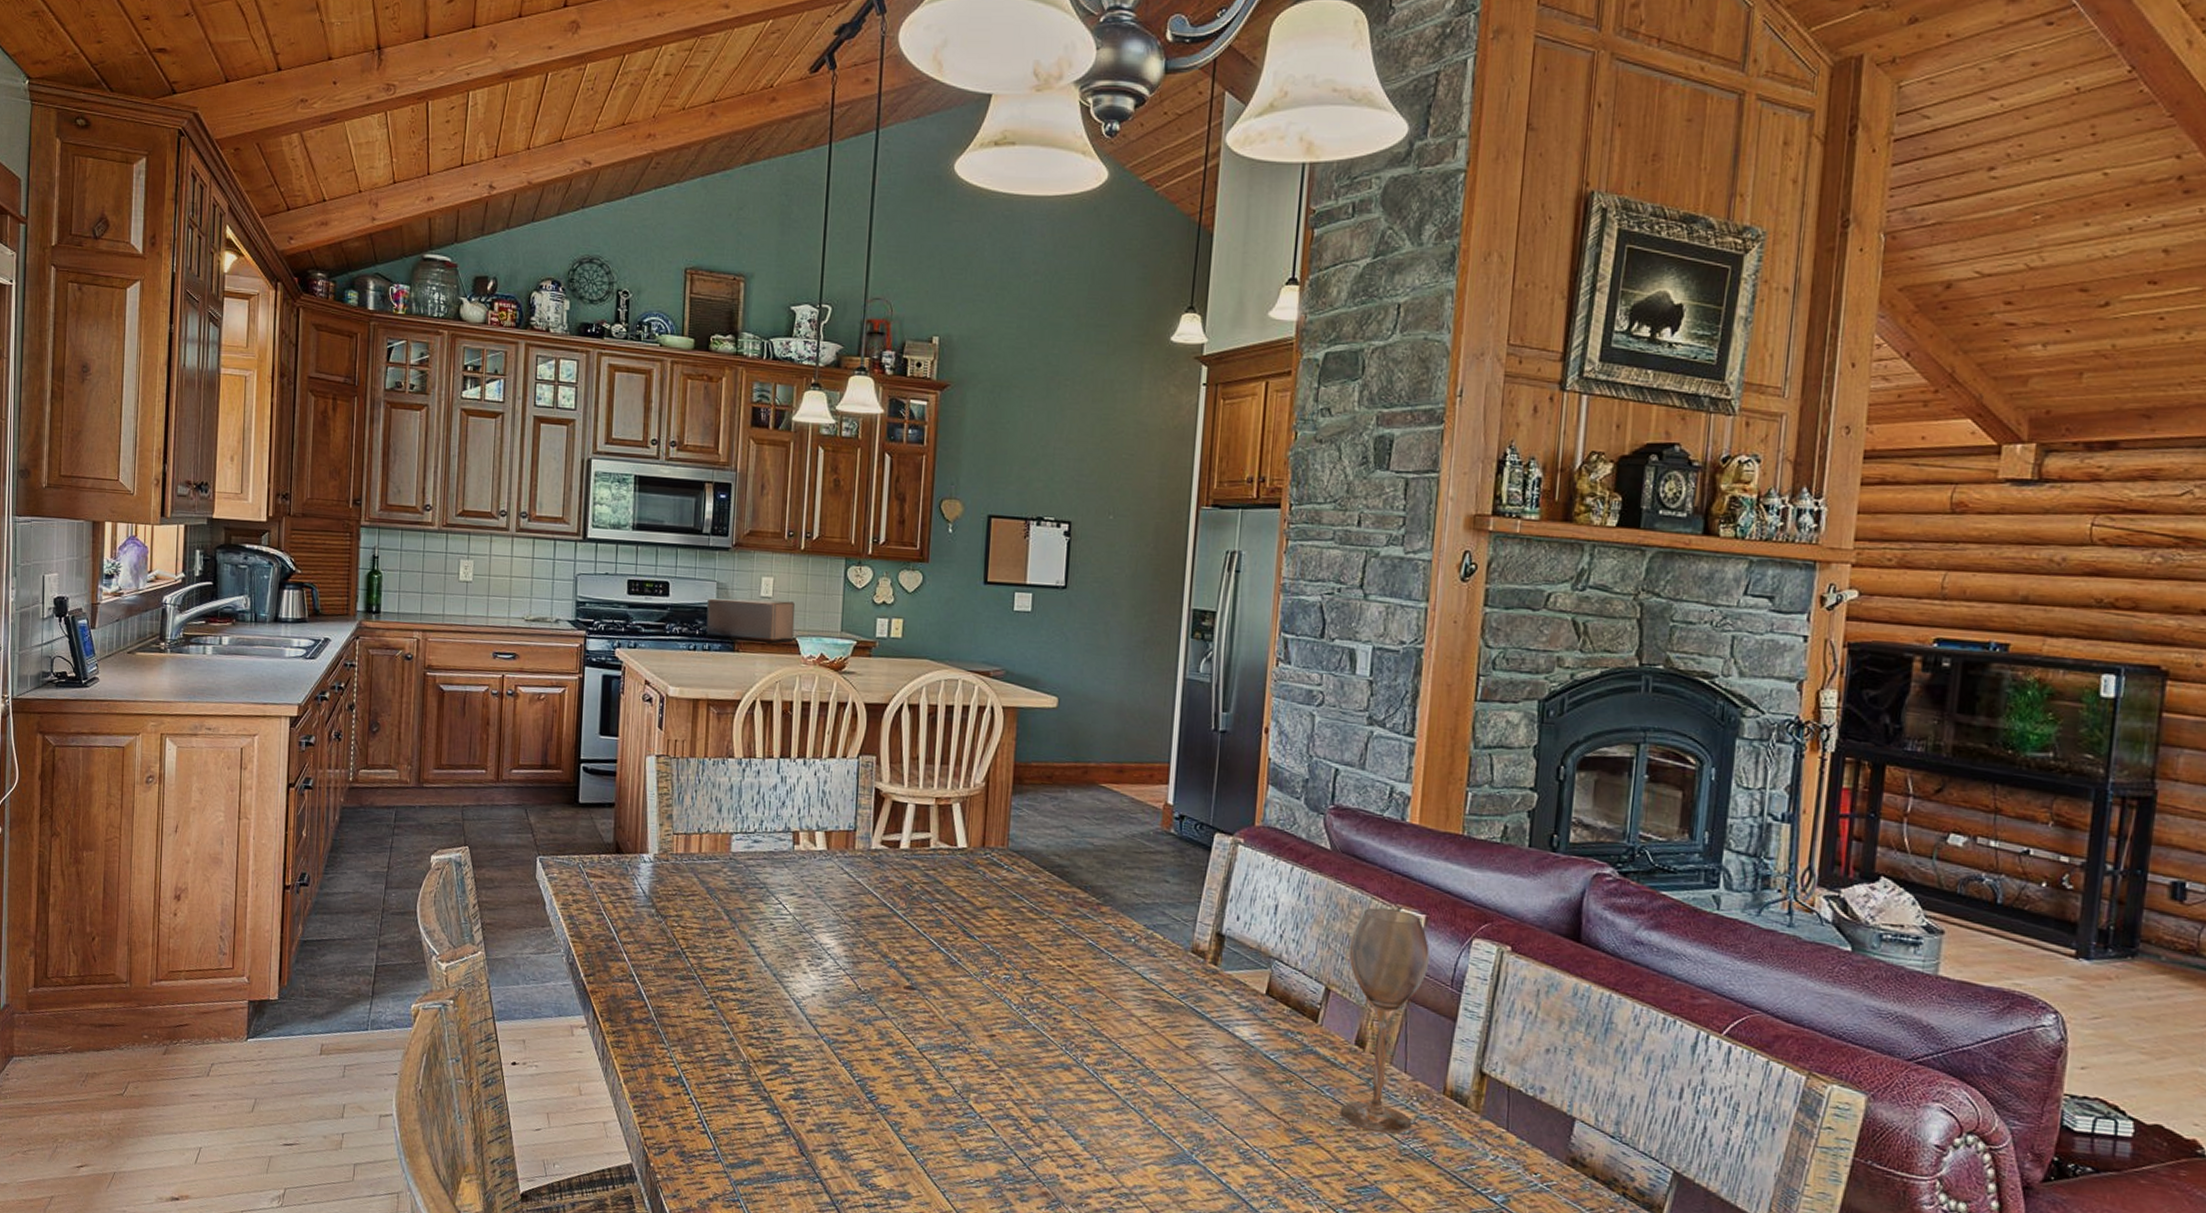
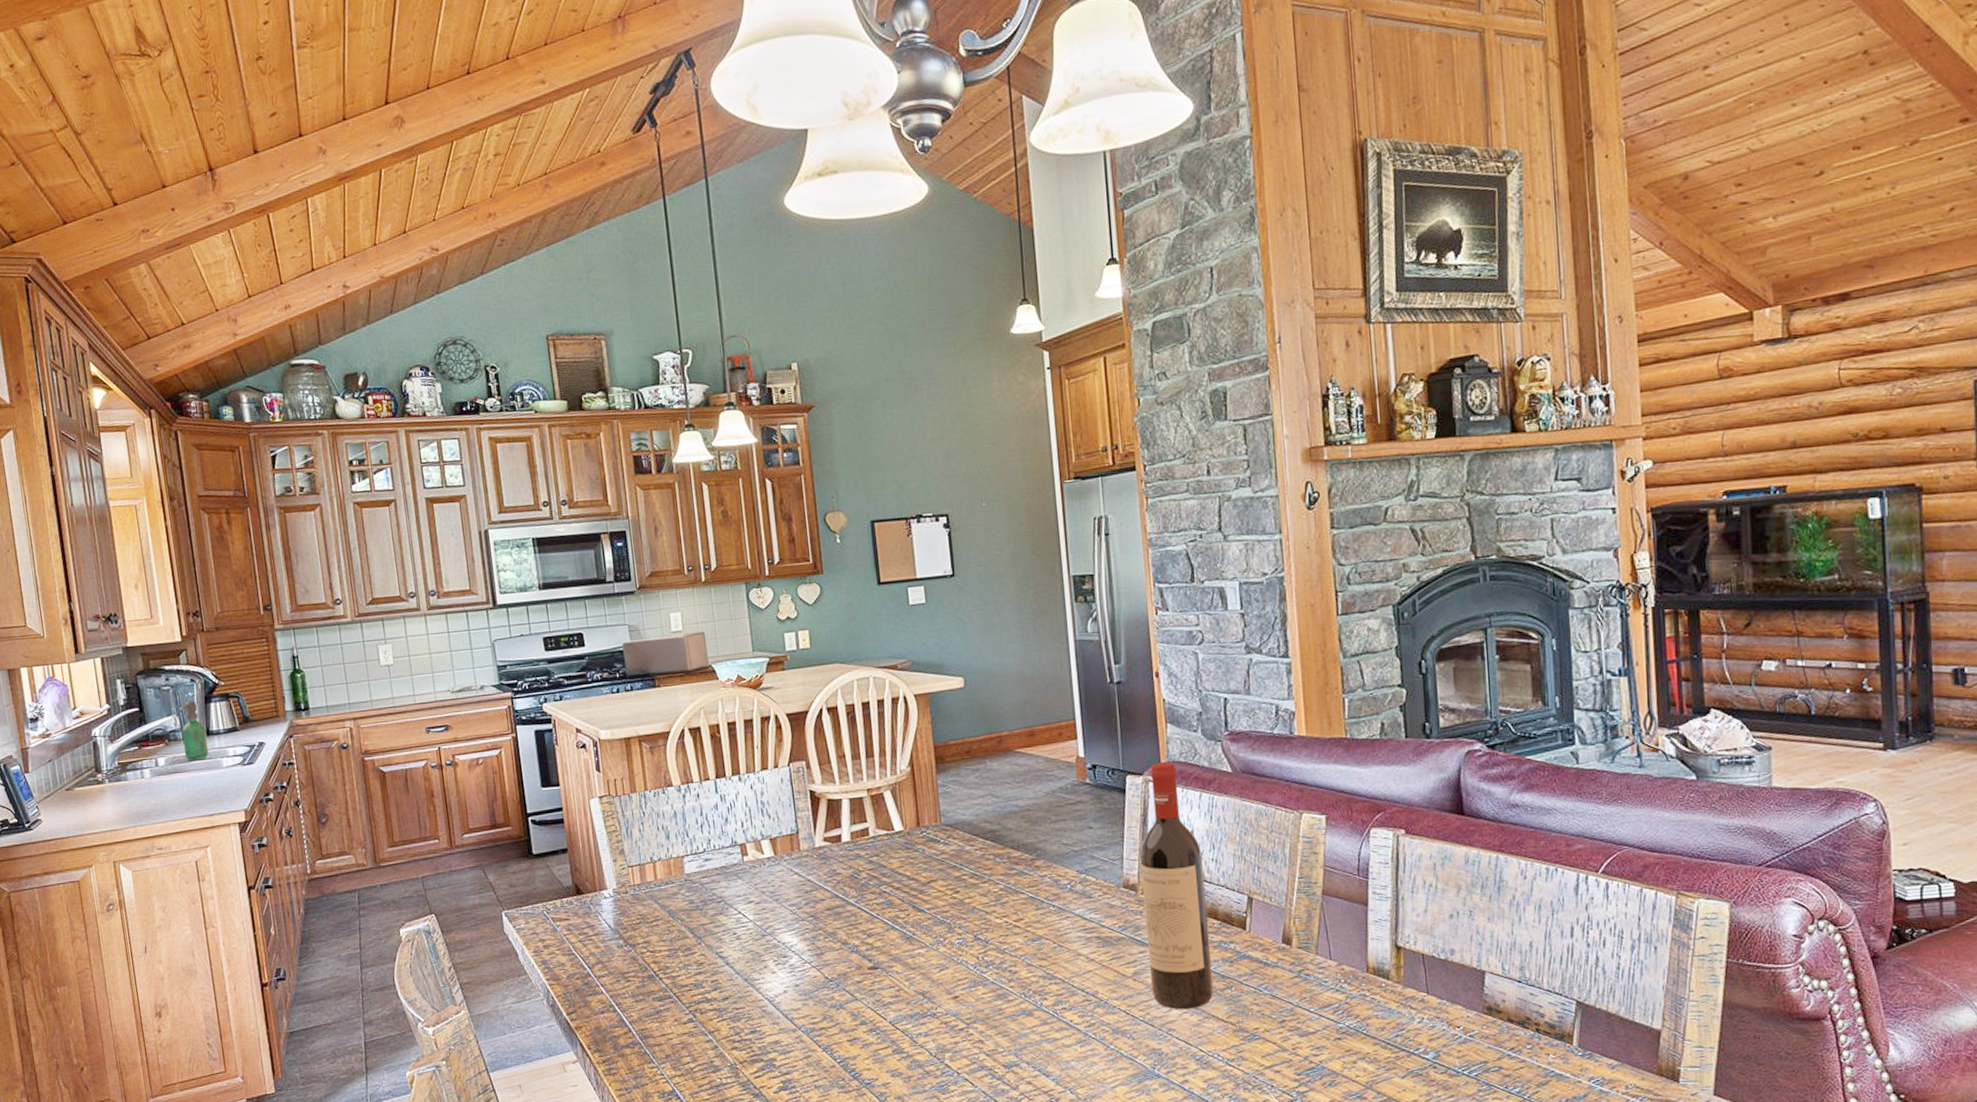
soap dispenser: none [249,583,275,646] -> present [178,700,209,761]
wine bottle: none [1203,825,1284,1097] -> present [1139,762,1214,1010]
wineglass: present [1340,908,1430,1135] -> none [1262,815,1344,1018]

